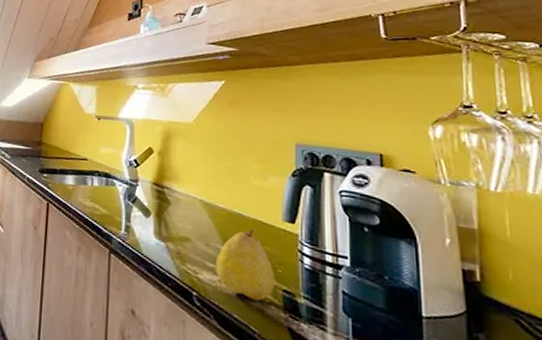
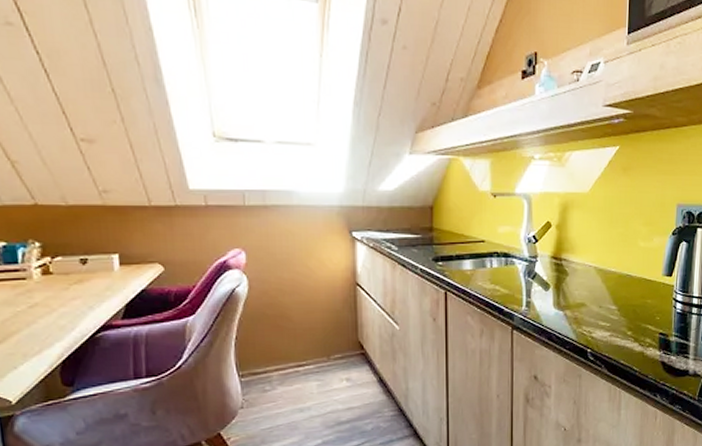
fruit: present [215,228,275,301] -> none [606,286,654,347]

